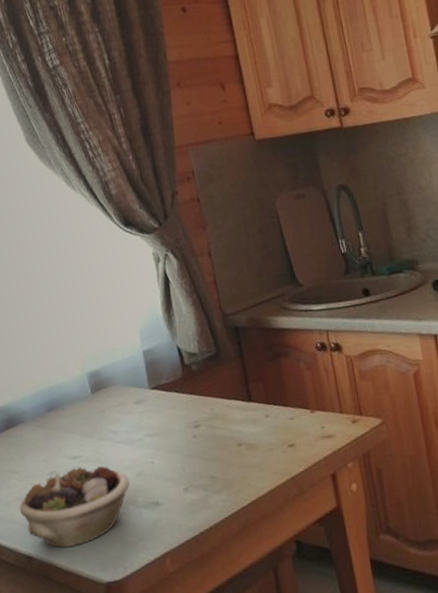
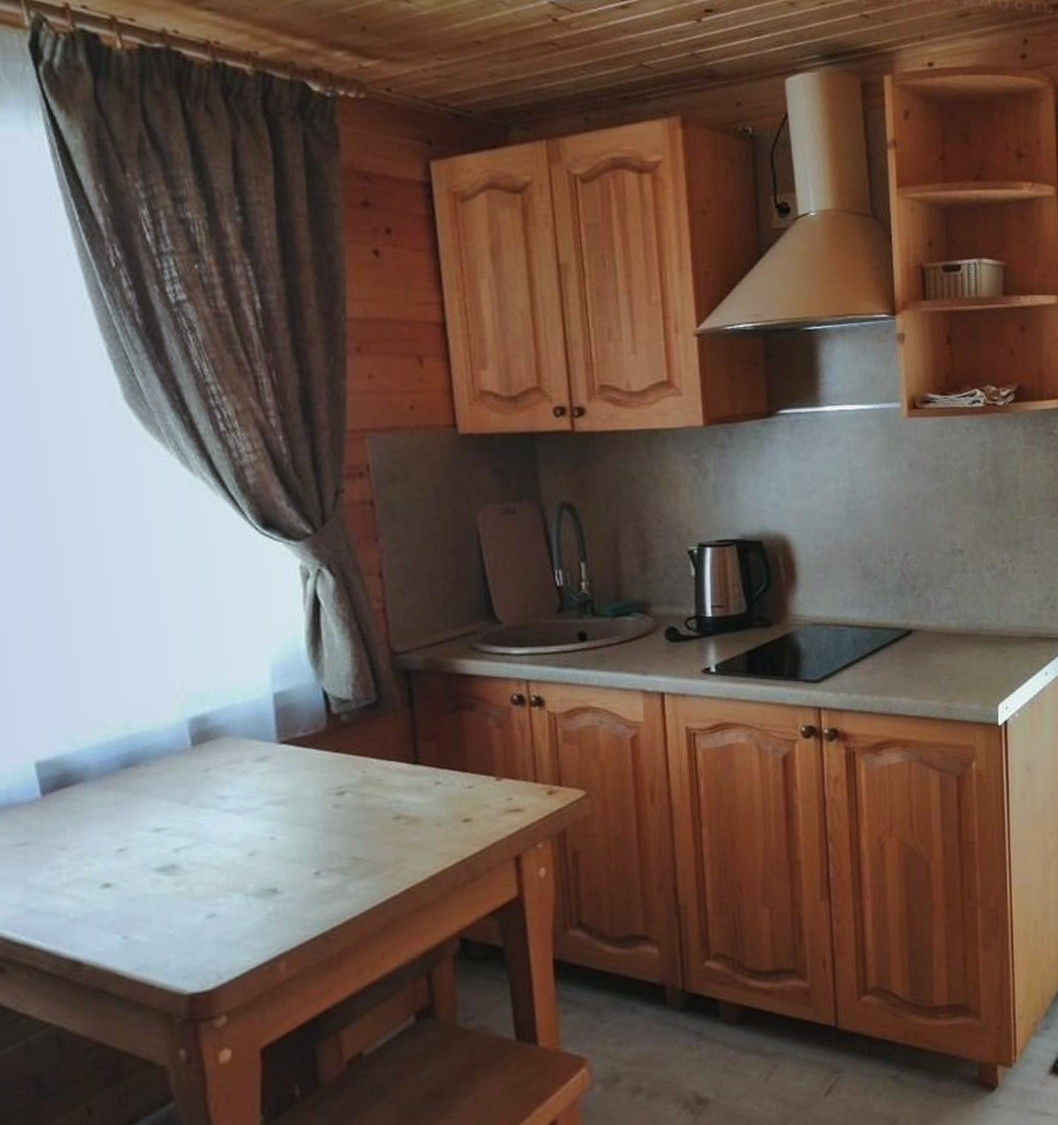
succulent planter: present [19,466,130,548] -> none [66,842,238,950]

